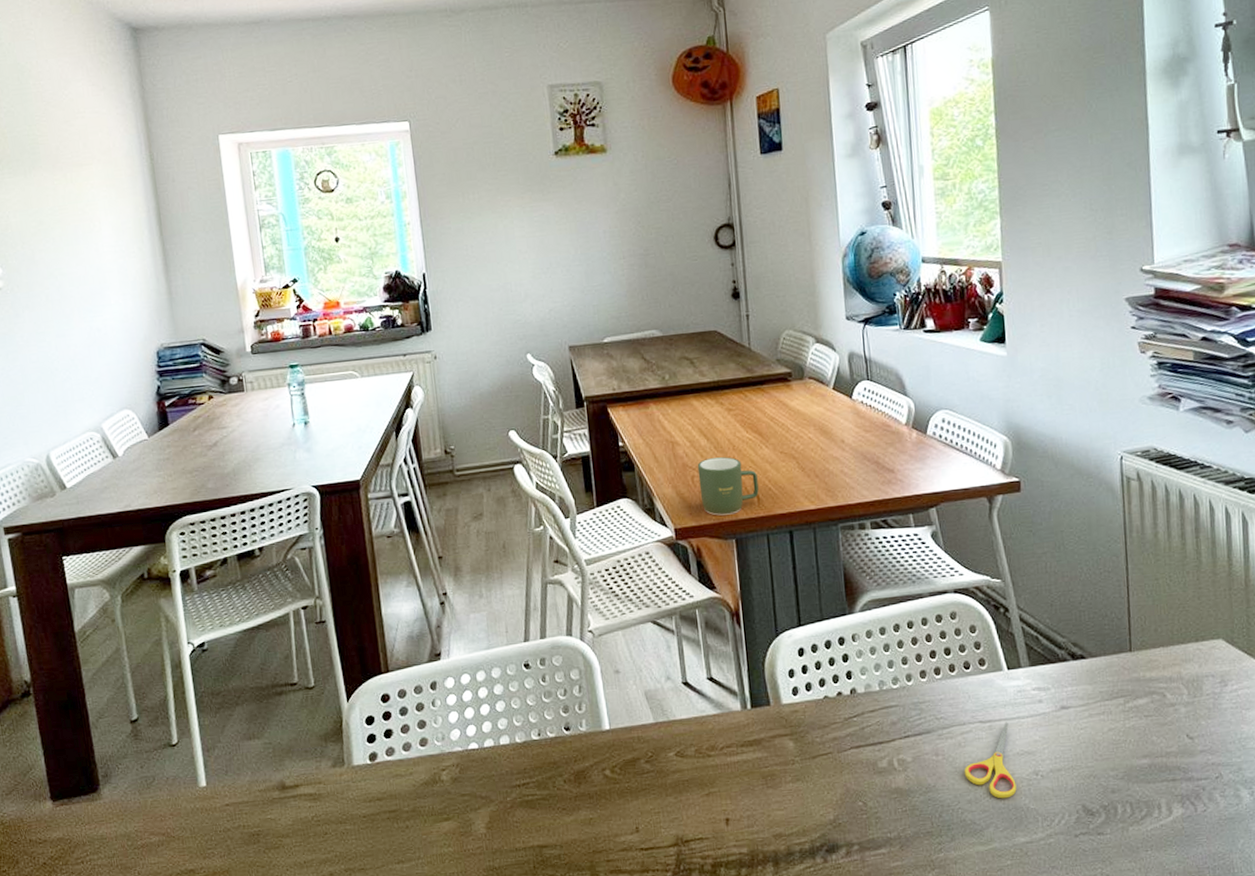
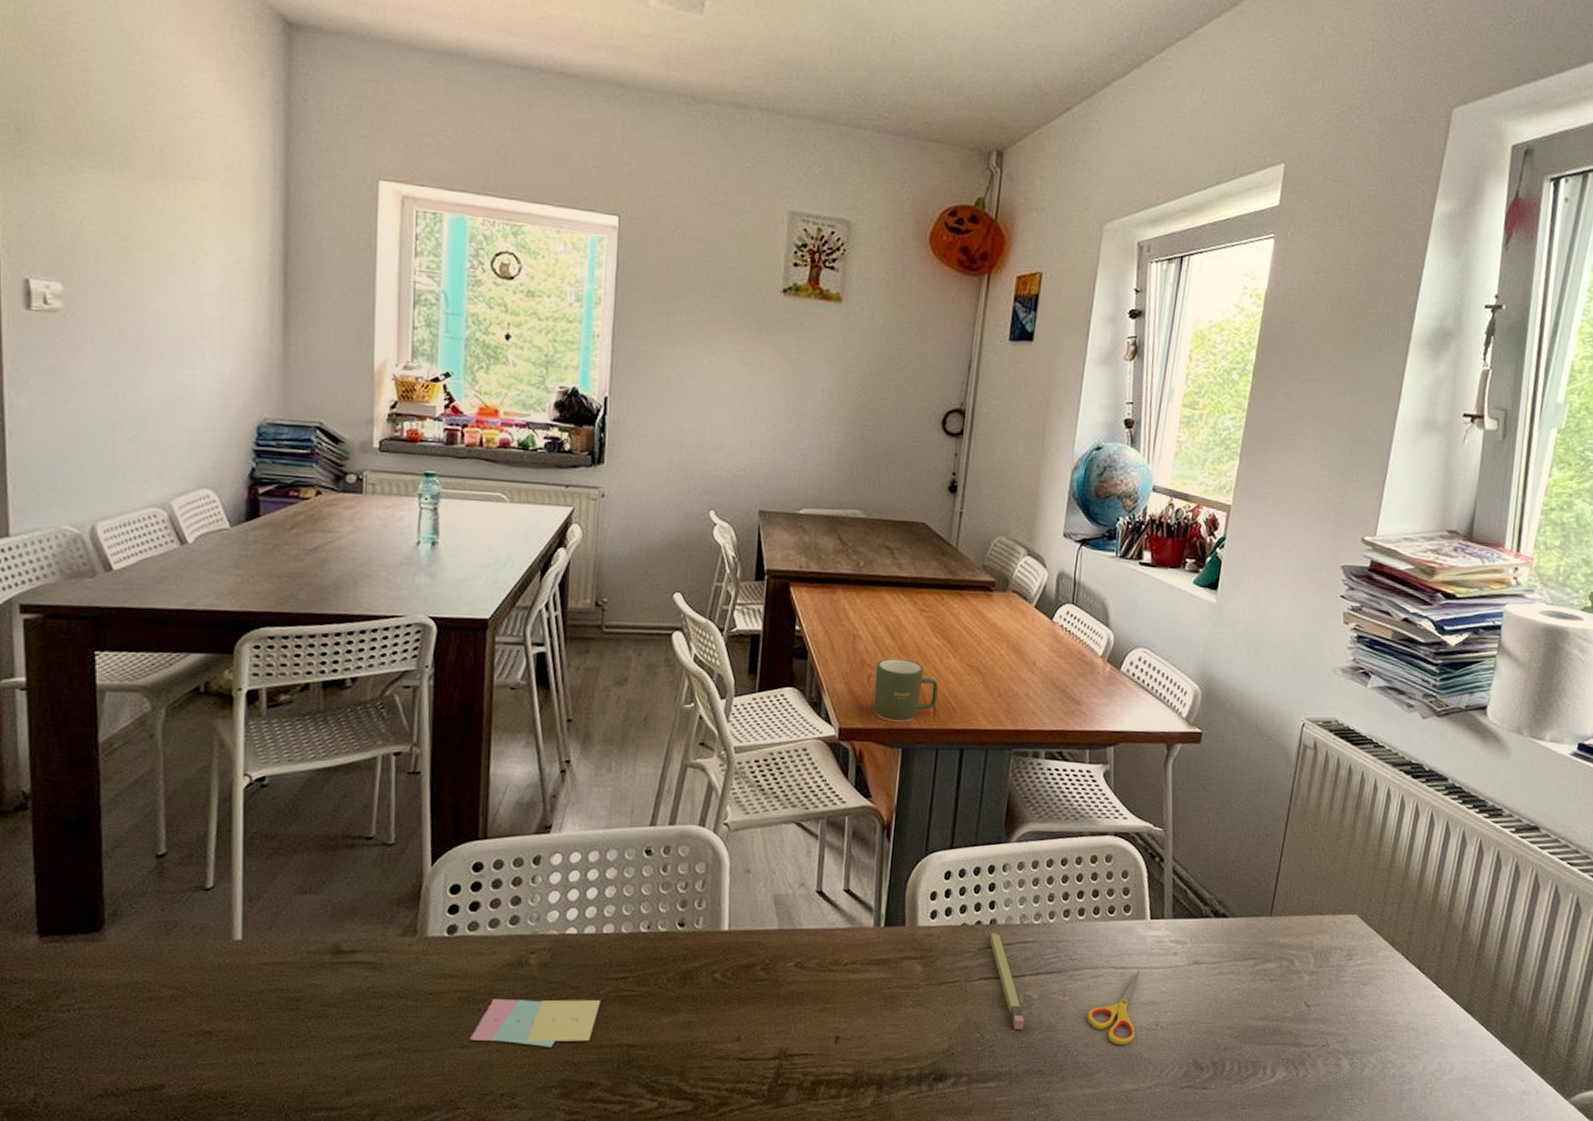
sticky notes: none [402,806,510,856] -> present [469,999,601,1047]
pencil: none [853,701,904,794] -> present [989,933,1025,1029]

